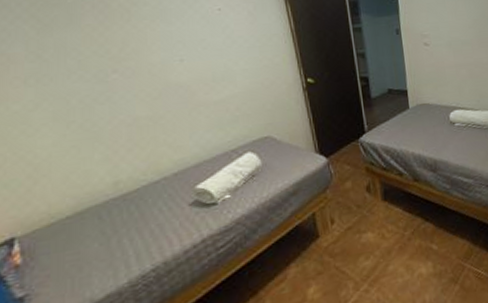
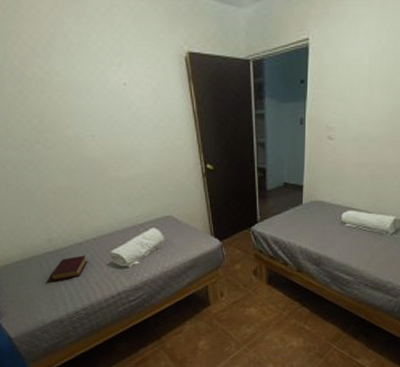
book: none [109,196,165,237] -> present [49,255,88,281]

